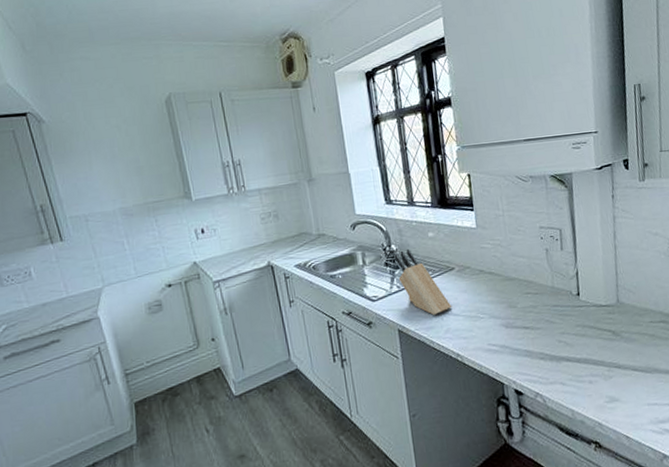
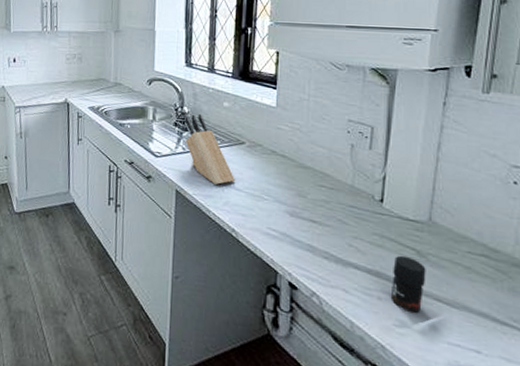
jar: none [596,338,624,388] -> present [390,255,426,314]

